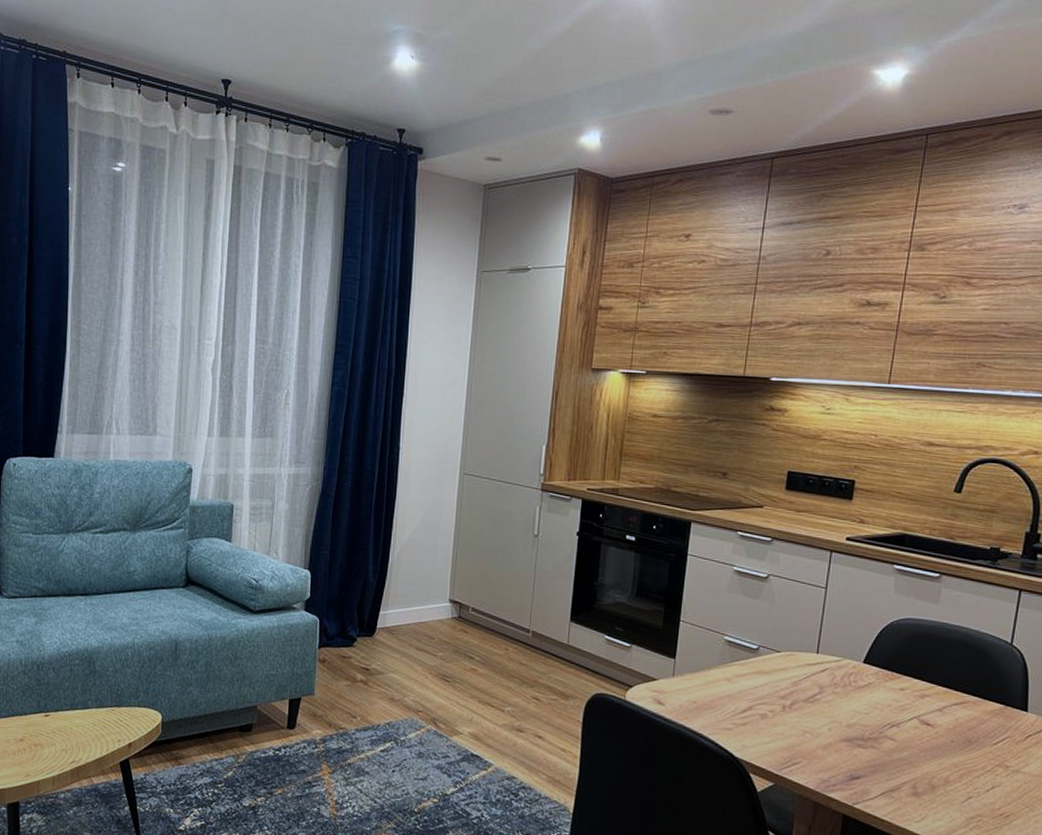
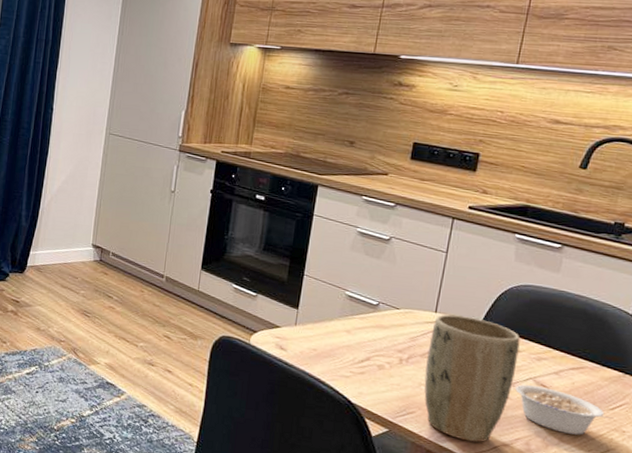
plant pot: none [808,654,903,790] -> present [424,314,520,443]
legume: none [900,724,998,774] -> present [515,384,614,435]

